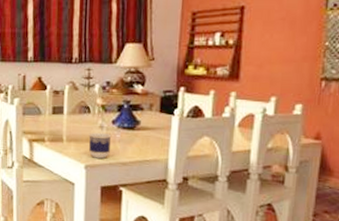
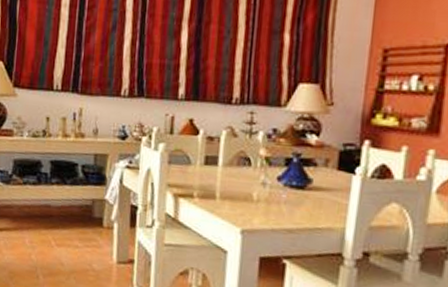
cup: present [88,132,112,159] -> none [247,190,276,223]

